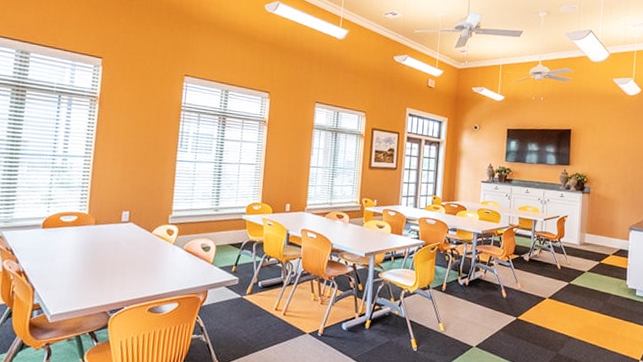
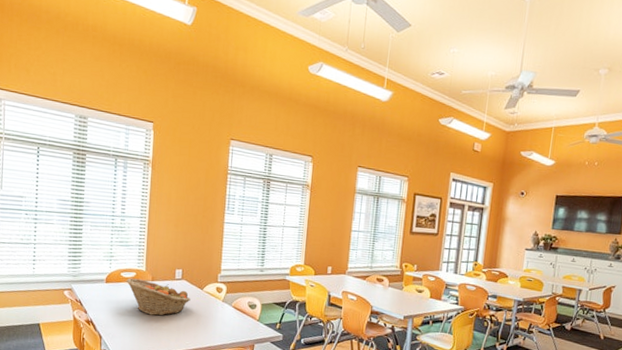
fruit basket: none [66,222,138,263] -> present [126,278,191,316]

